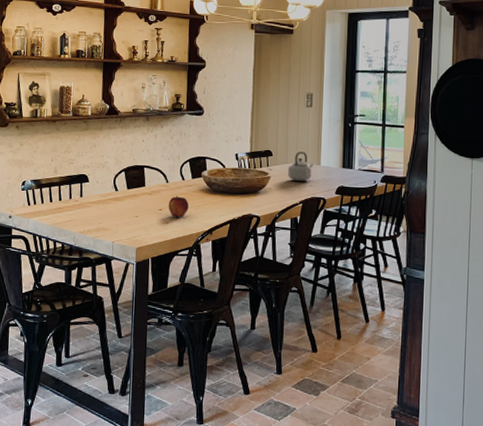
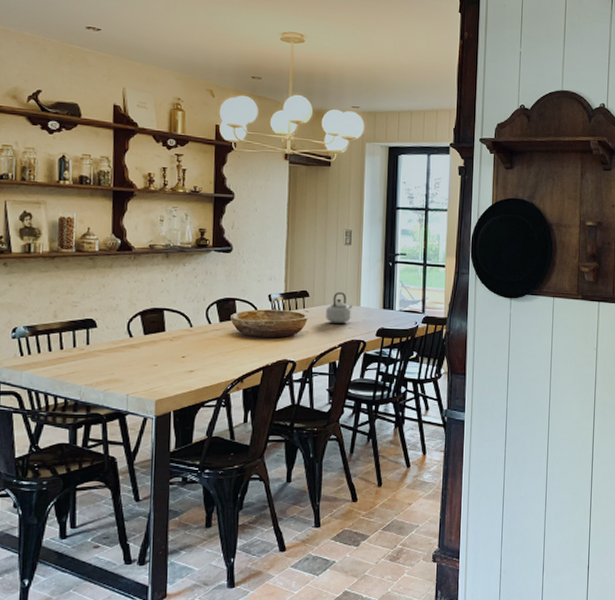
fruit: present [168,196,189,217] -> none [192,342,216,365]

